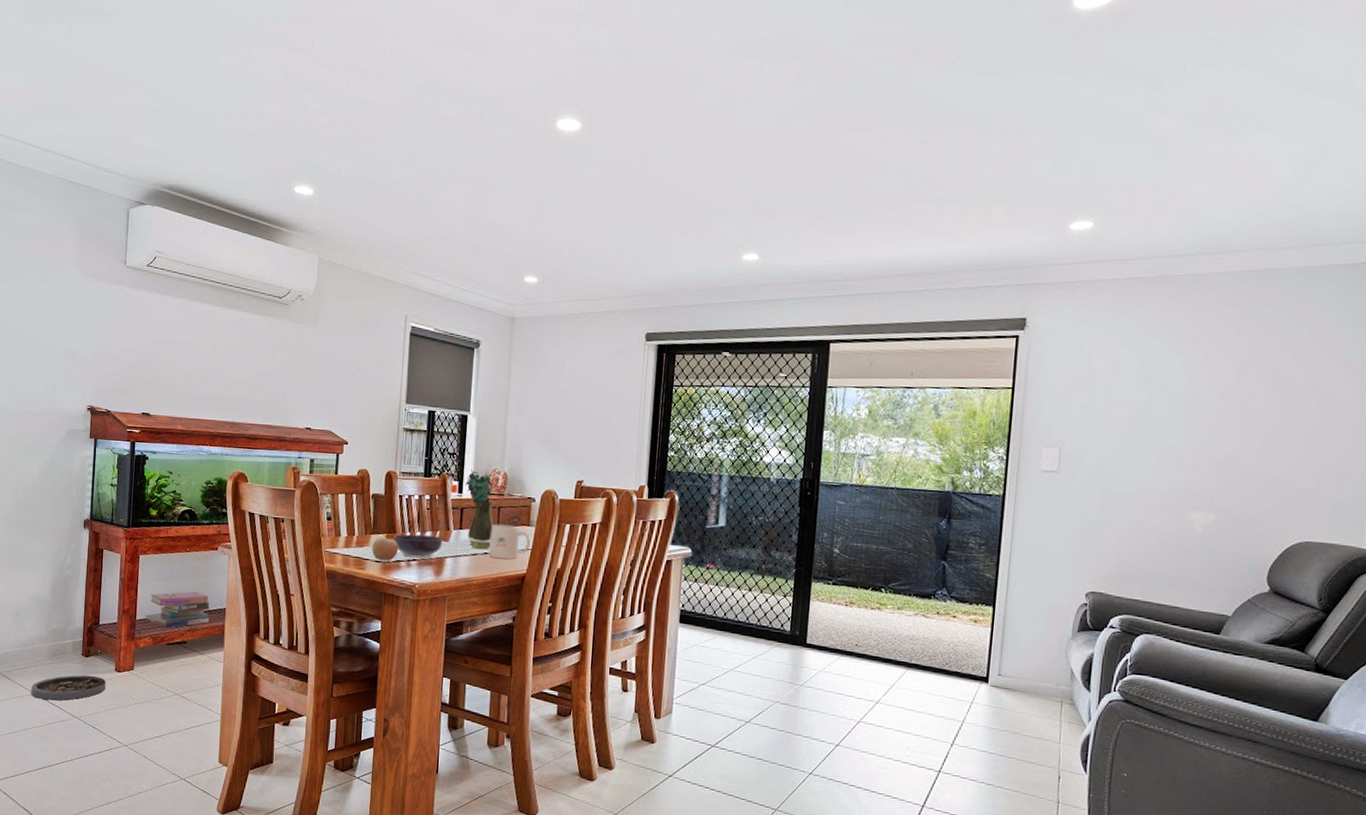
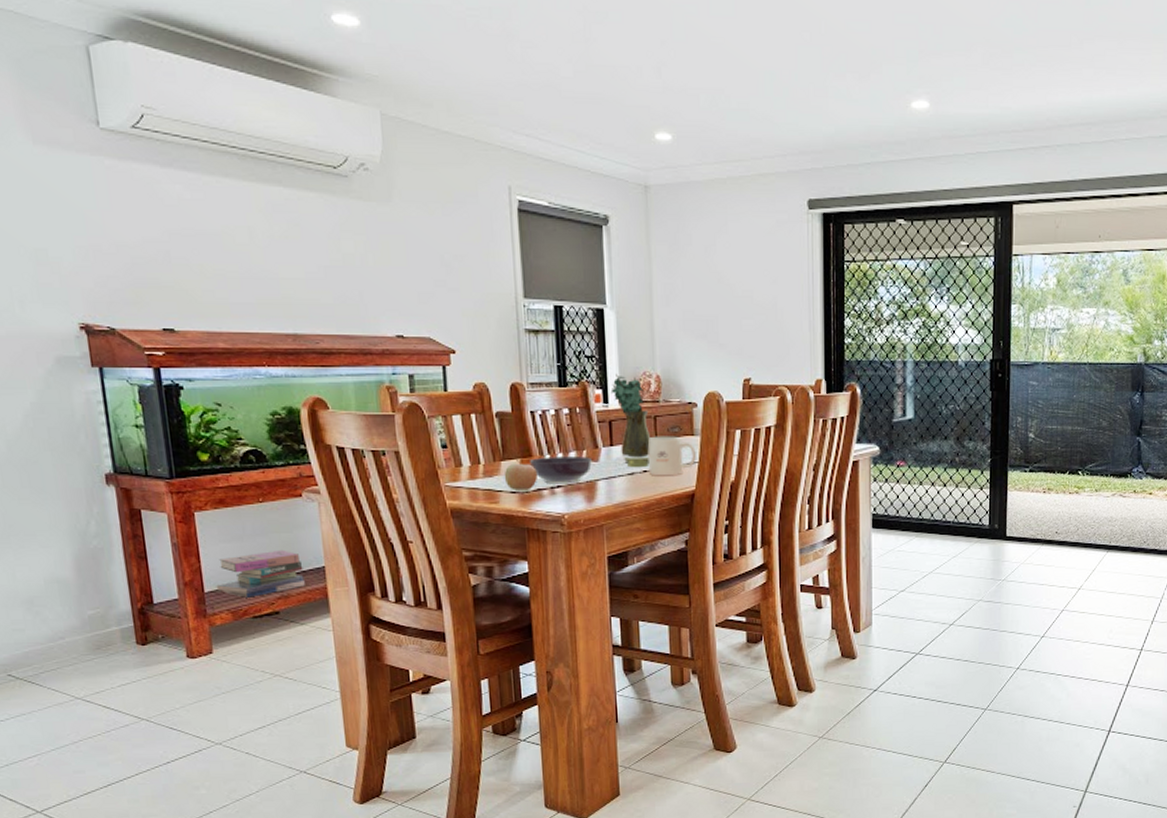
pet bowl: present [31,675,106,701] -> none [71,666,178,704]

